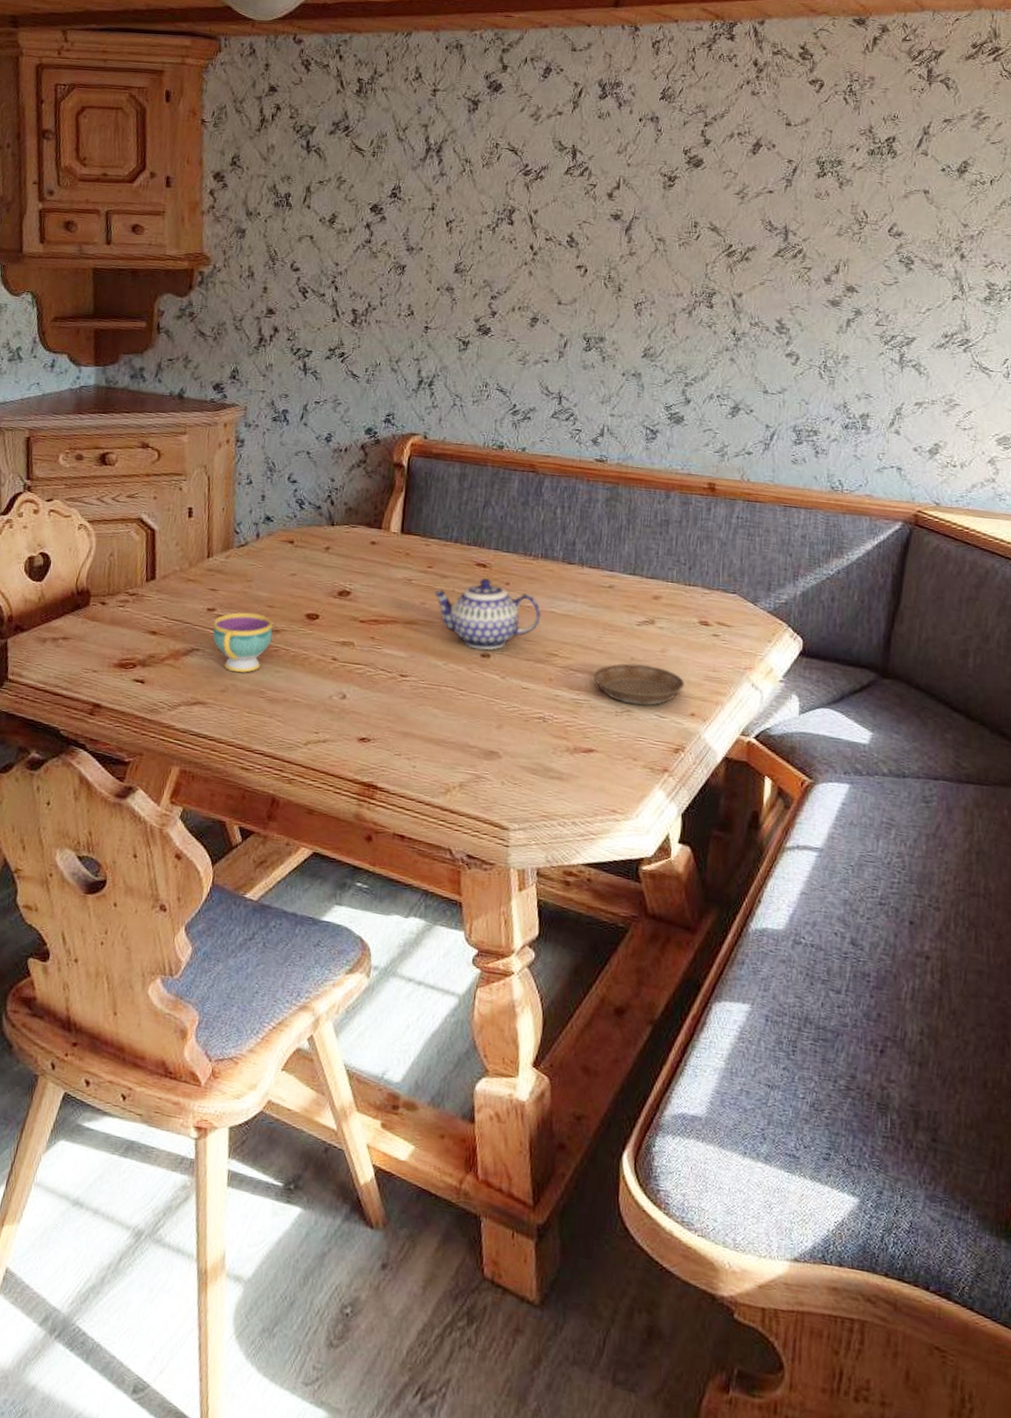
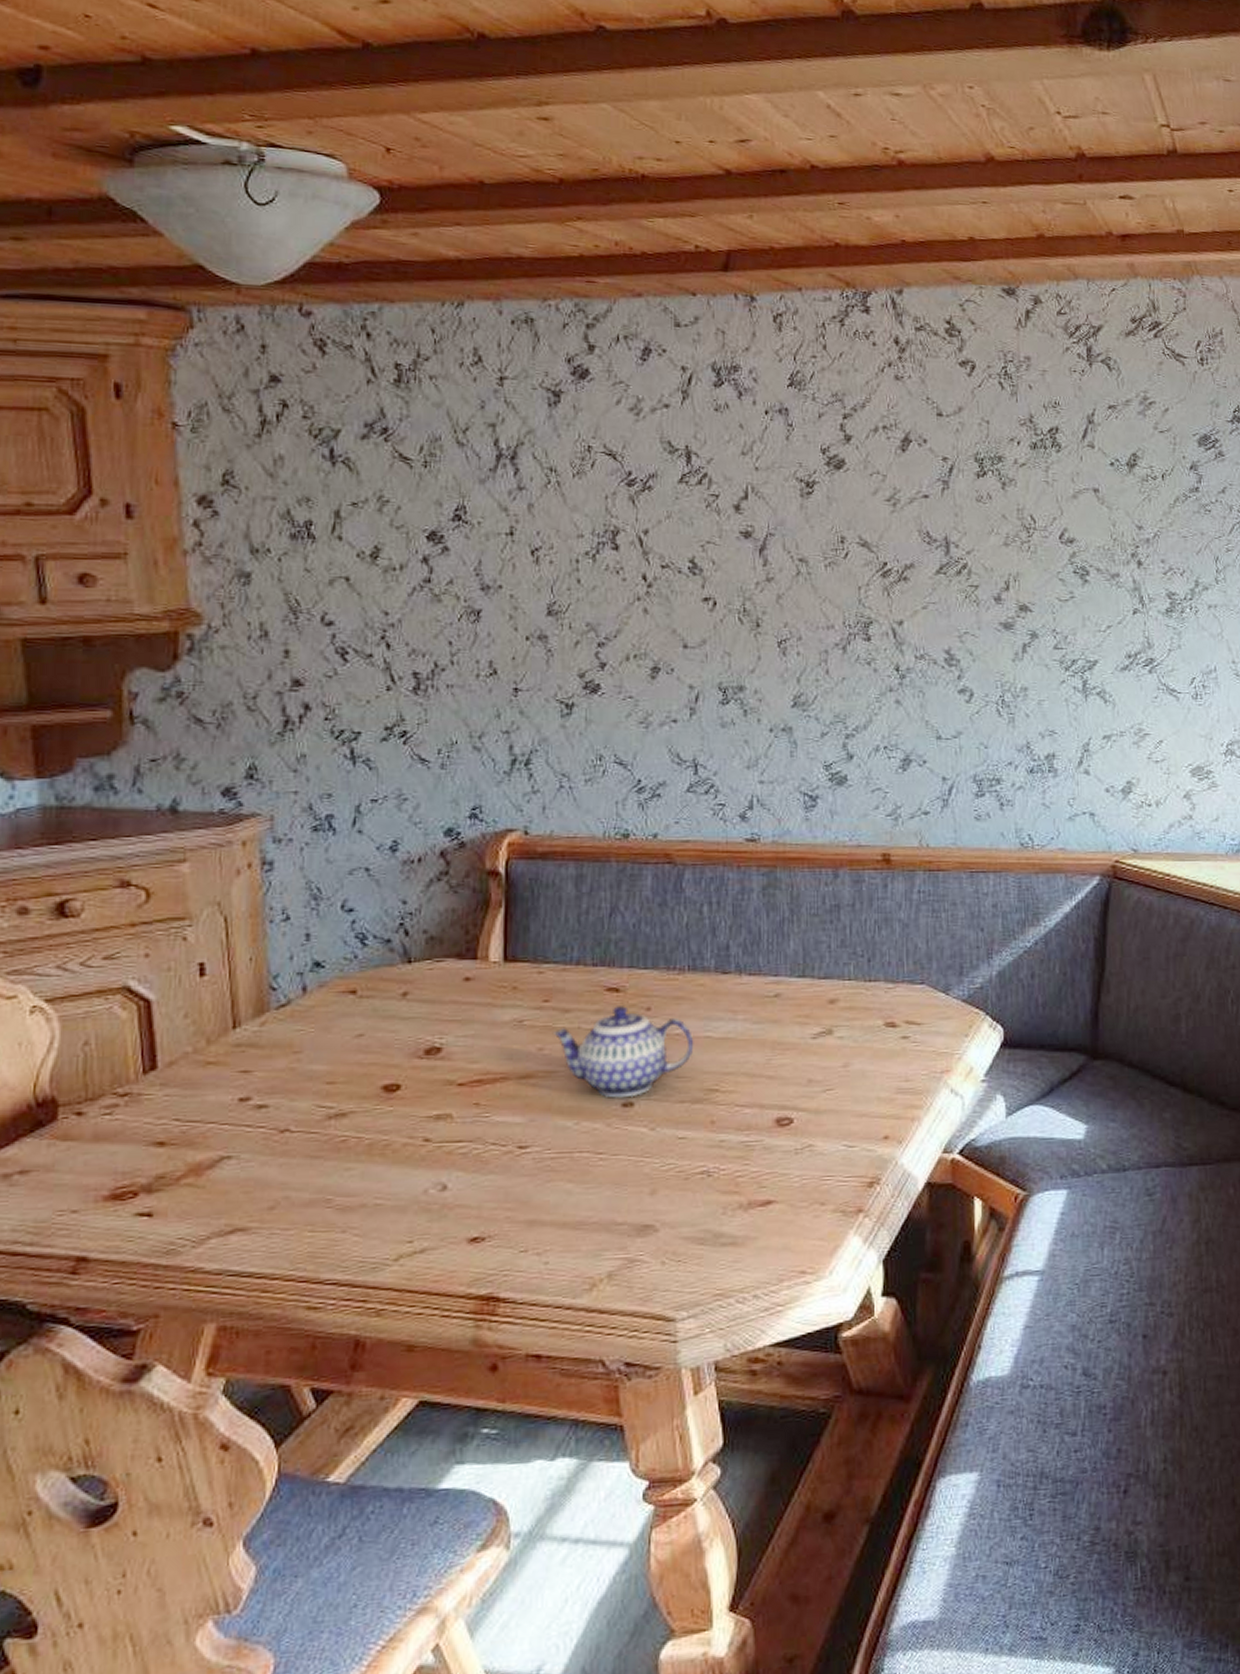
teacup: present [212,612,273,673] -> none [249,1095,337,1180]
saucer: present [593,663,685,706] -> none [764,1086,874,1137]

